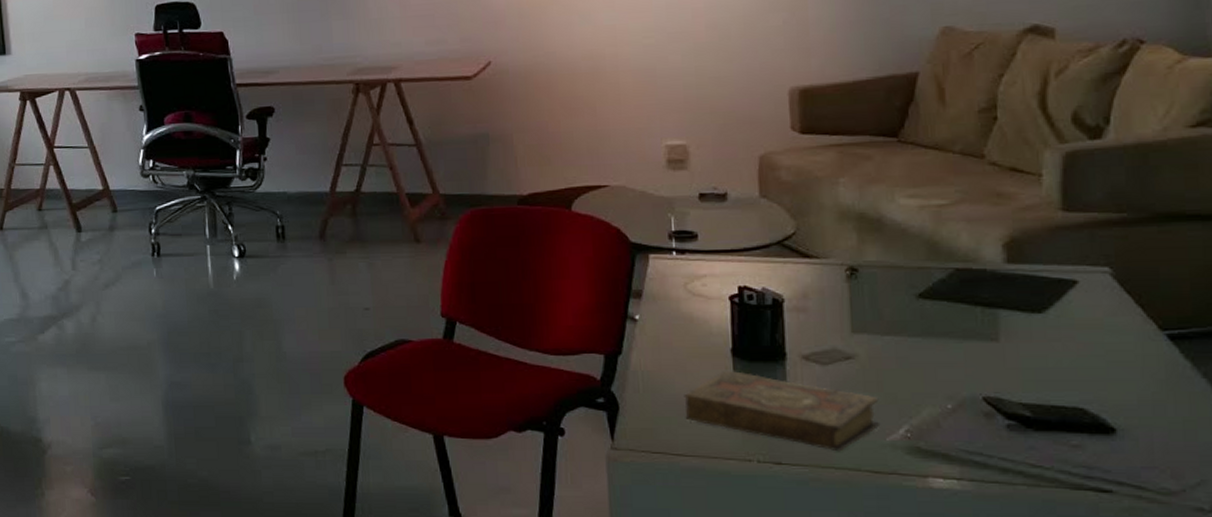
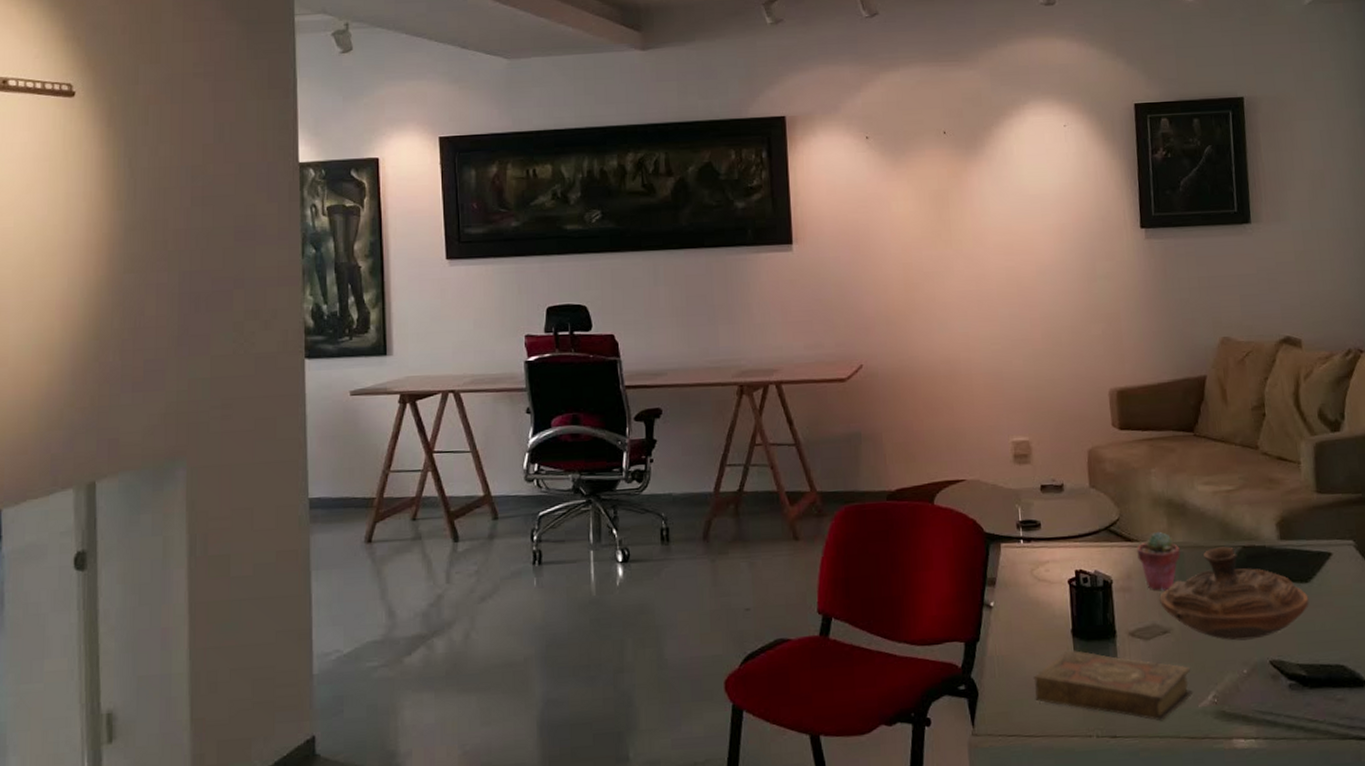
potted succulent: none [816,248,872,314] -> present [1137,531,1180,591]
decorative bowl: none [843,268,1042,373] -> present [1159,546,1309,641]

